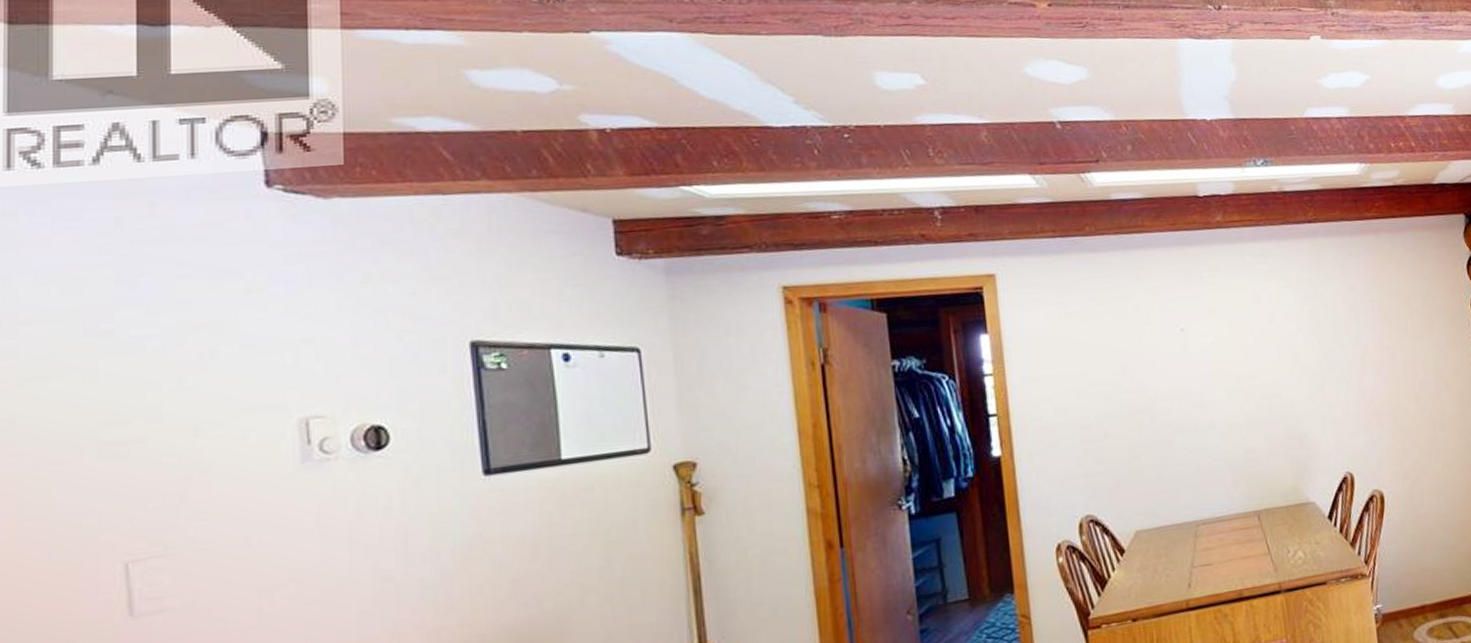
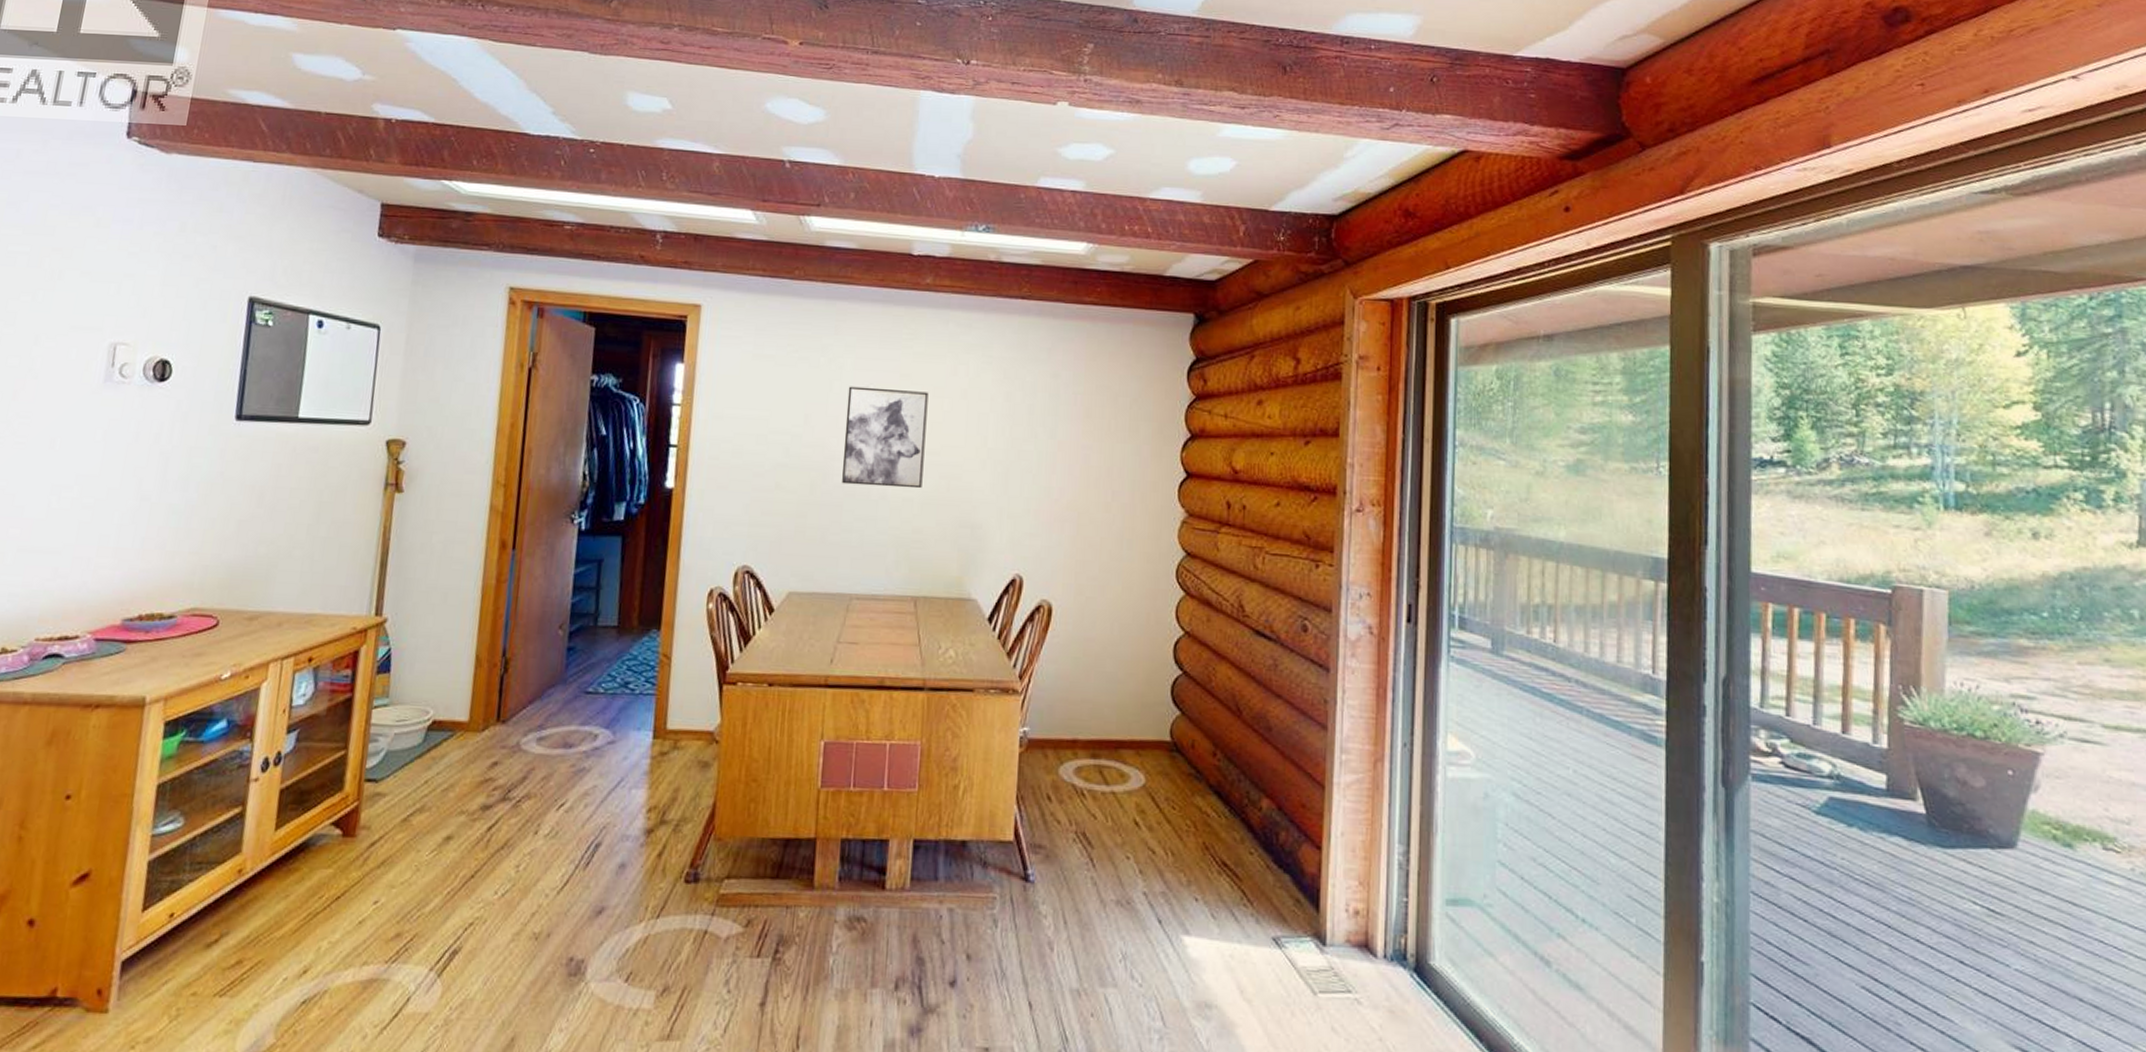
wall art: none [1159,322,1246,421] -> present [842,386,929,489]

